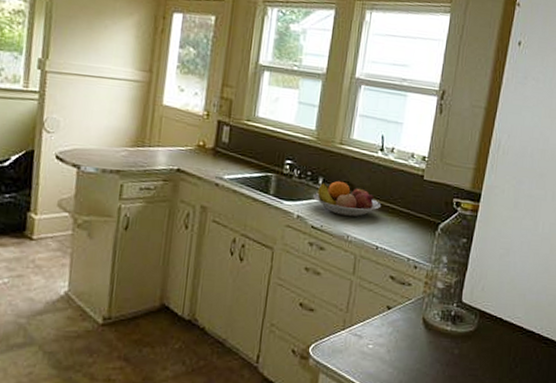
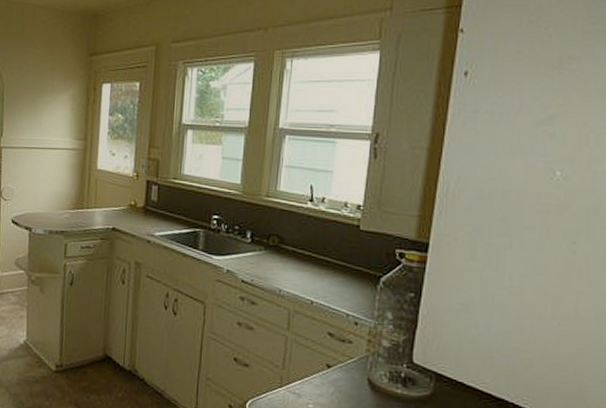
fruit bowl: present [313,180,382,217] -> none [242,234,314,271]

